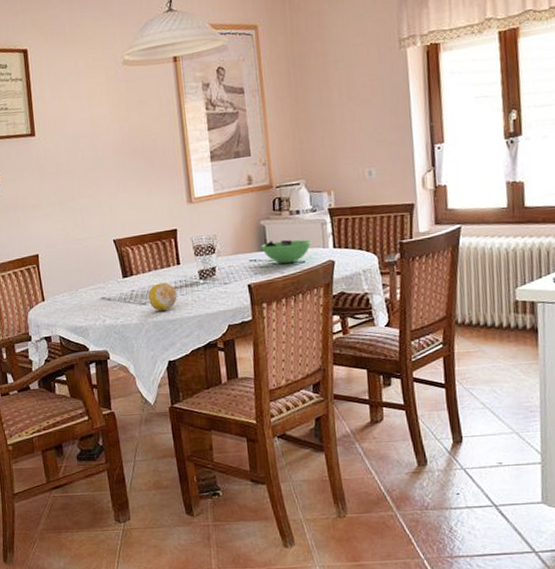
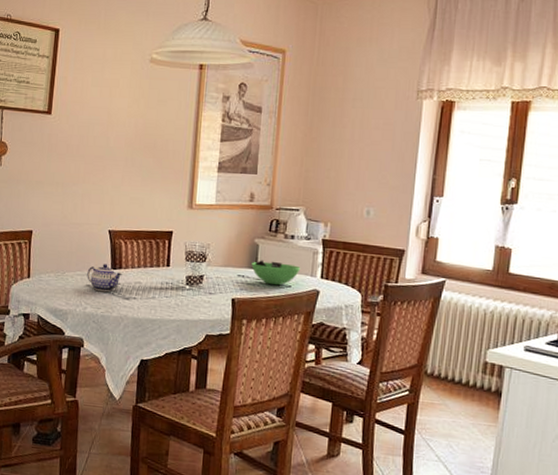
teapot: none [99,273,135,302] -> present [87,264,122,293]
fruit: present [148,282,177,311] -> none [132,281,162,309]

